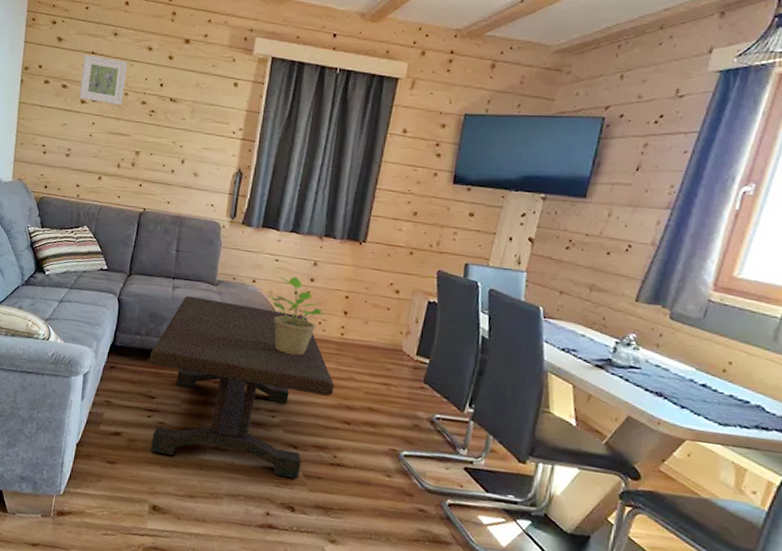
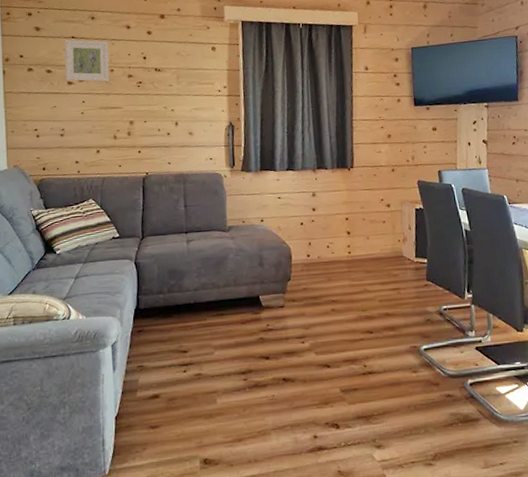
coffee table: present [150,295,335,479] -> none [176,243,353,406]
potted plant: present [268,277,324,355] -> none [277,210,330,281]

